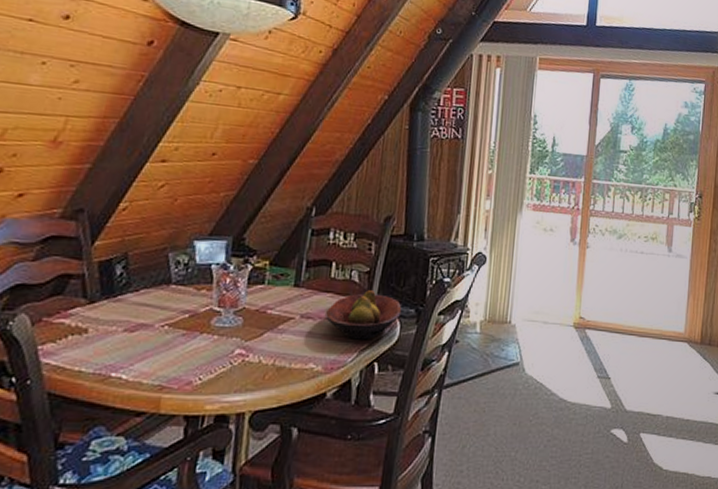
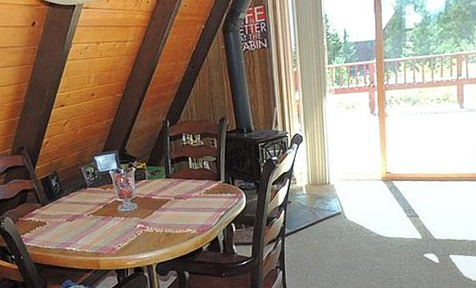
fruit bowl: present [326,290,402,340] -> none [191,173,245,210]

